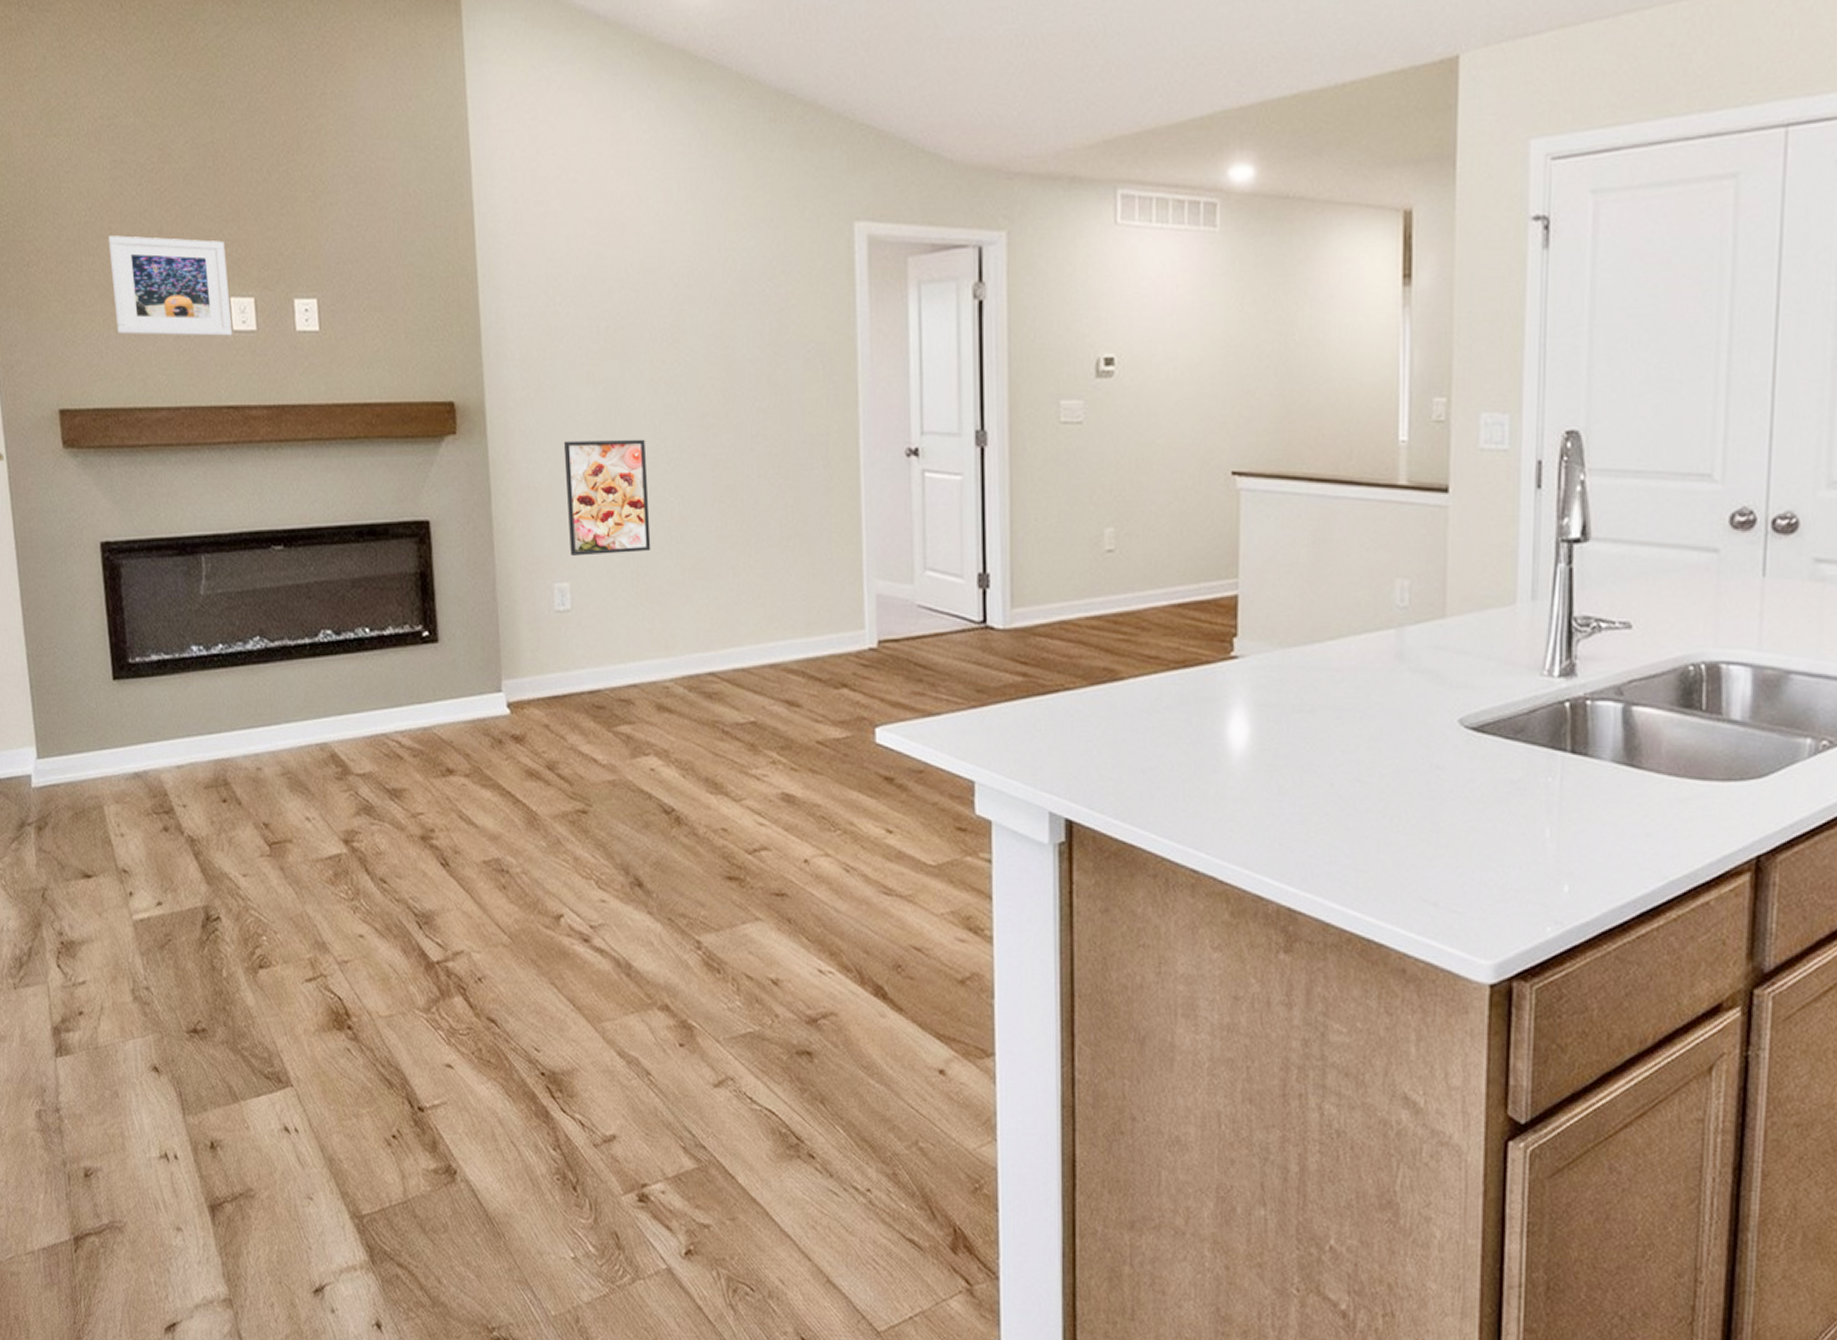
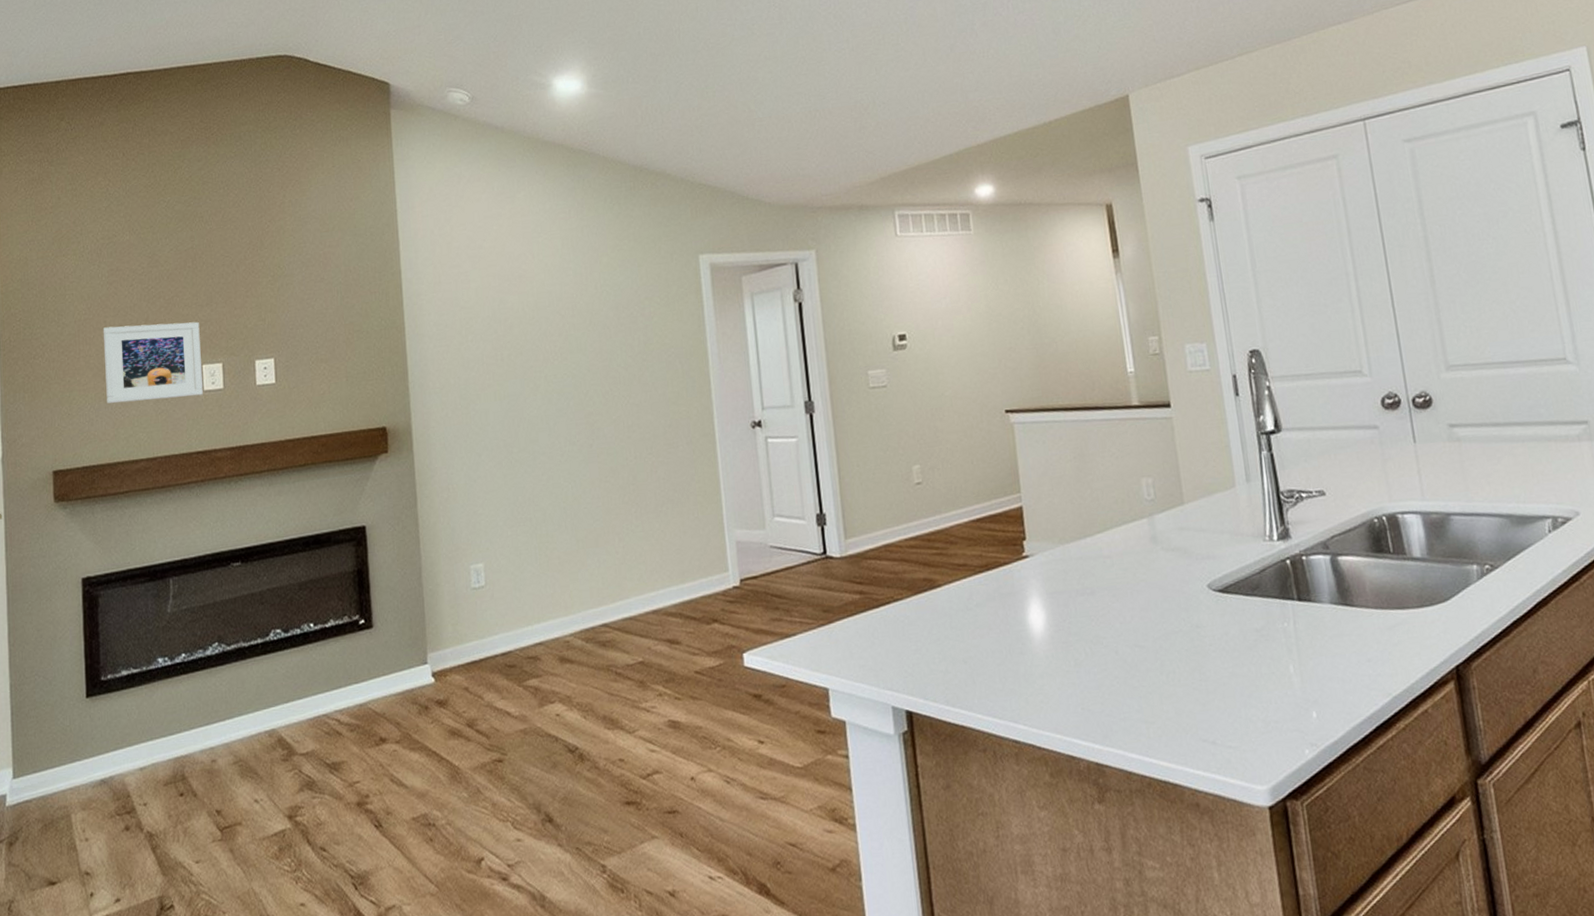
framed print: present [563,439,651,556] -> none [476,438,551,540]

